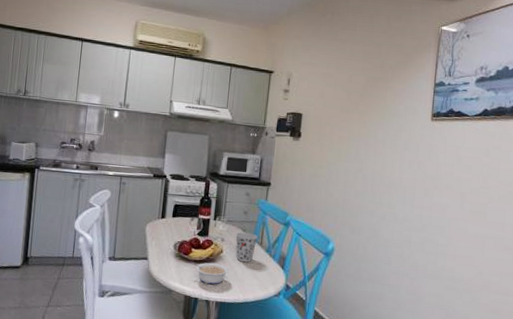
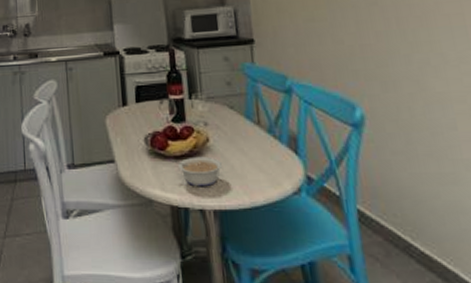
cup: present [235,232,258,263] -> none [222,109,253,151]

